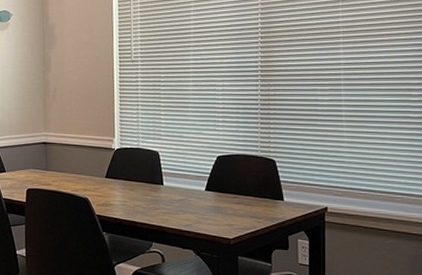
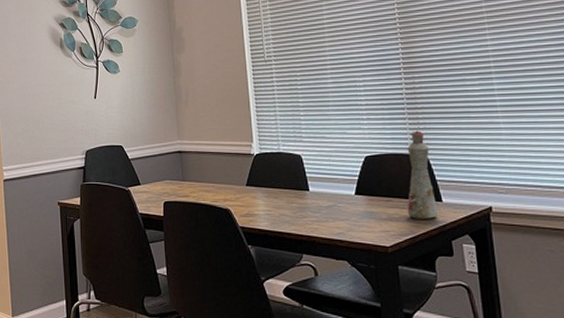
bottle: none [251,134,279,216] -> present [407,130,439,219]

